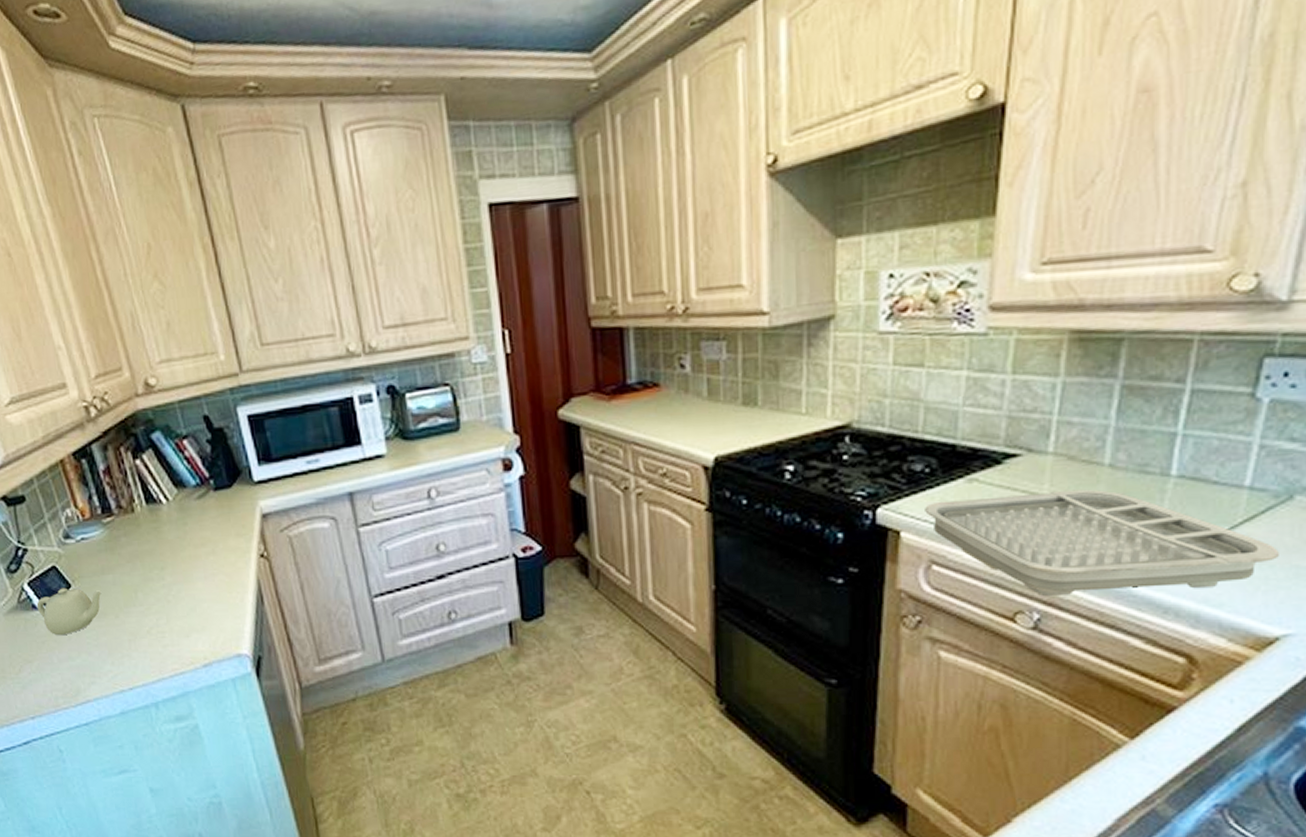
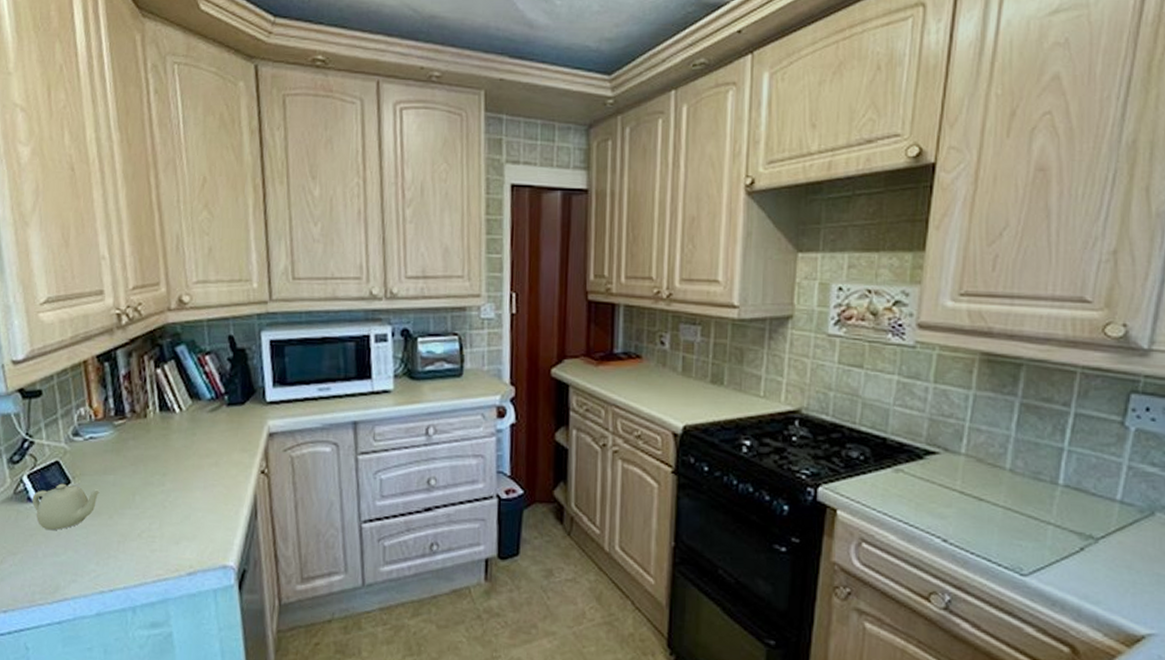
dish rack: present [925,489,1279,597] -> none [858,486,1144,586]

